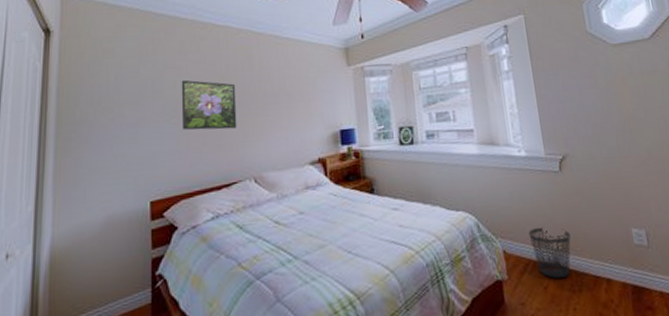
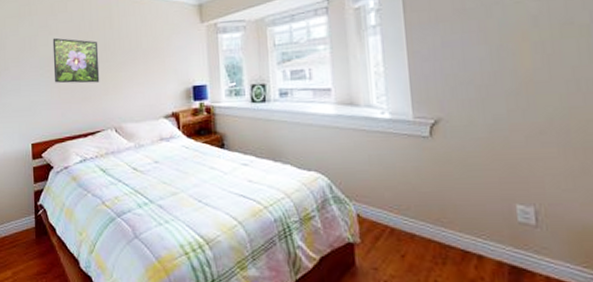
wastebasket: present [528,228,571,278] -> none [387,195,437,248]

